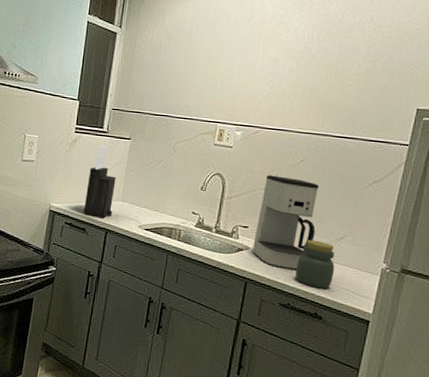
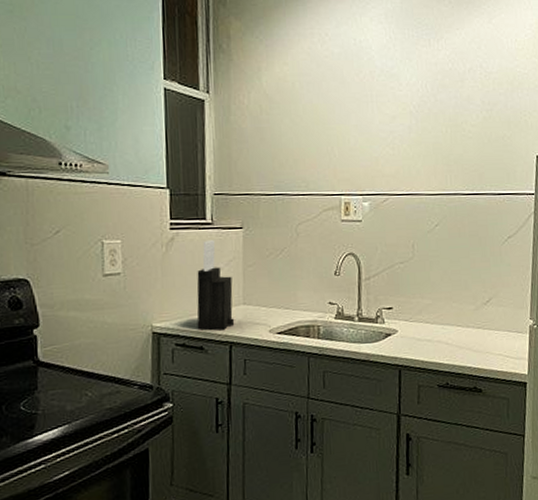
coffee maker: present [252,175,320,271] -> none [400,245,462,347]
jar: present [295,239,335,289] -> none [448,308,487,360]

